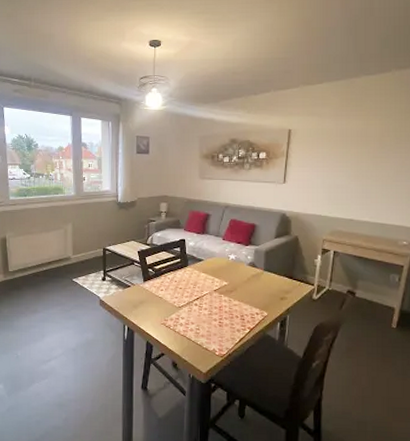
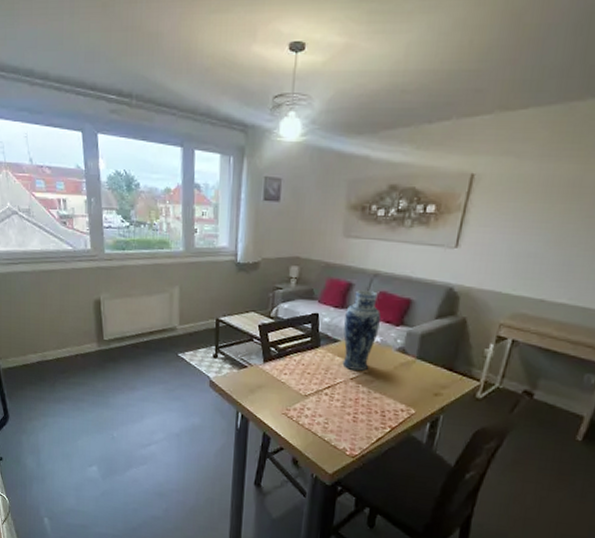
vase: none [206,219,233,283] -> present [342,290,381,371]

